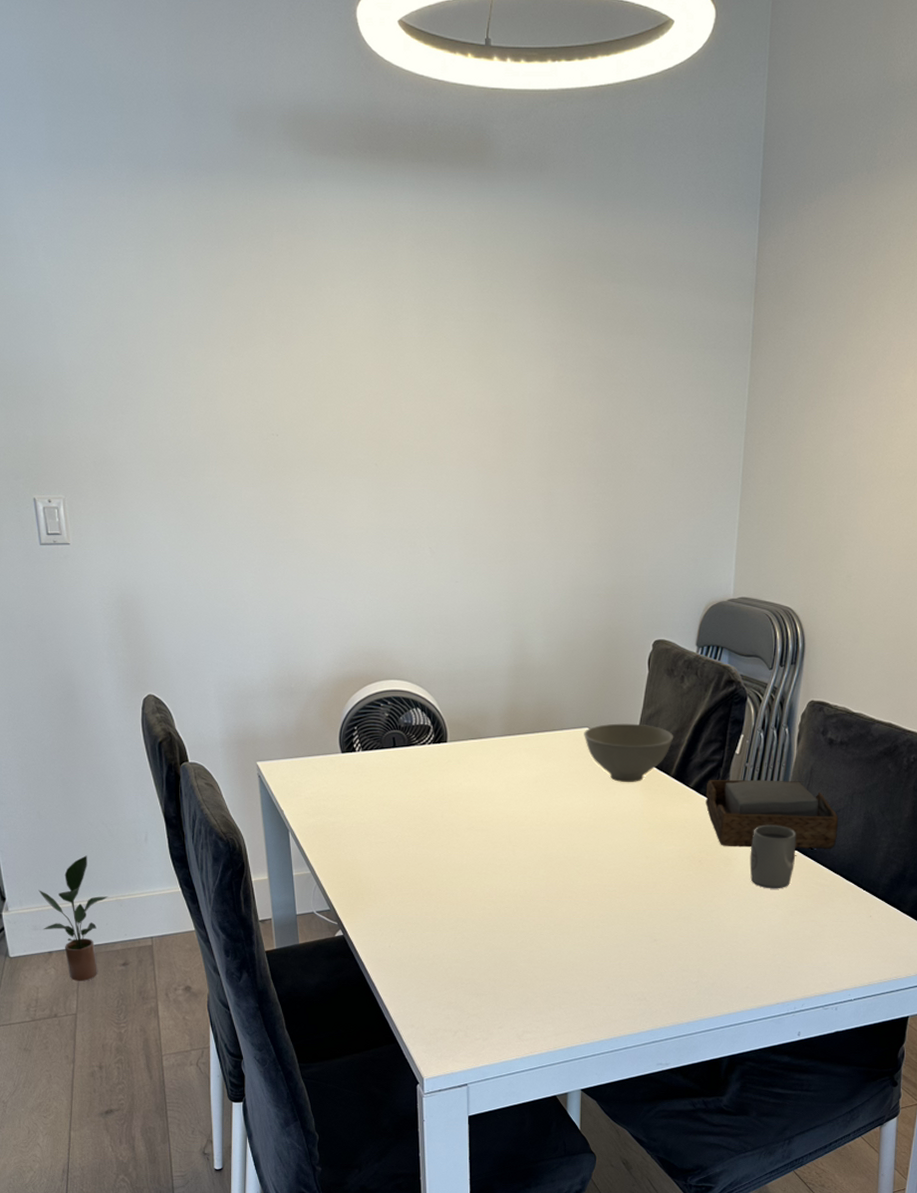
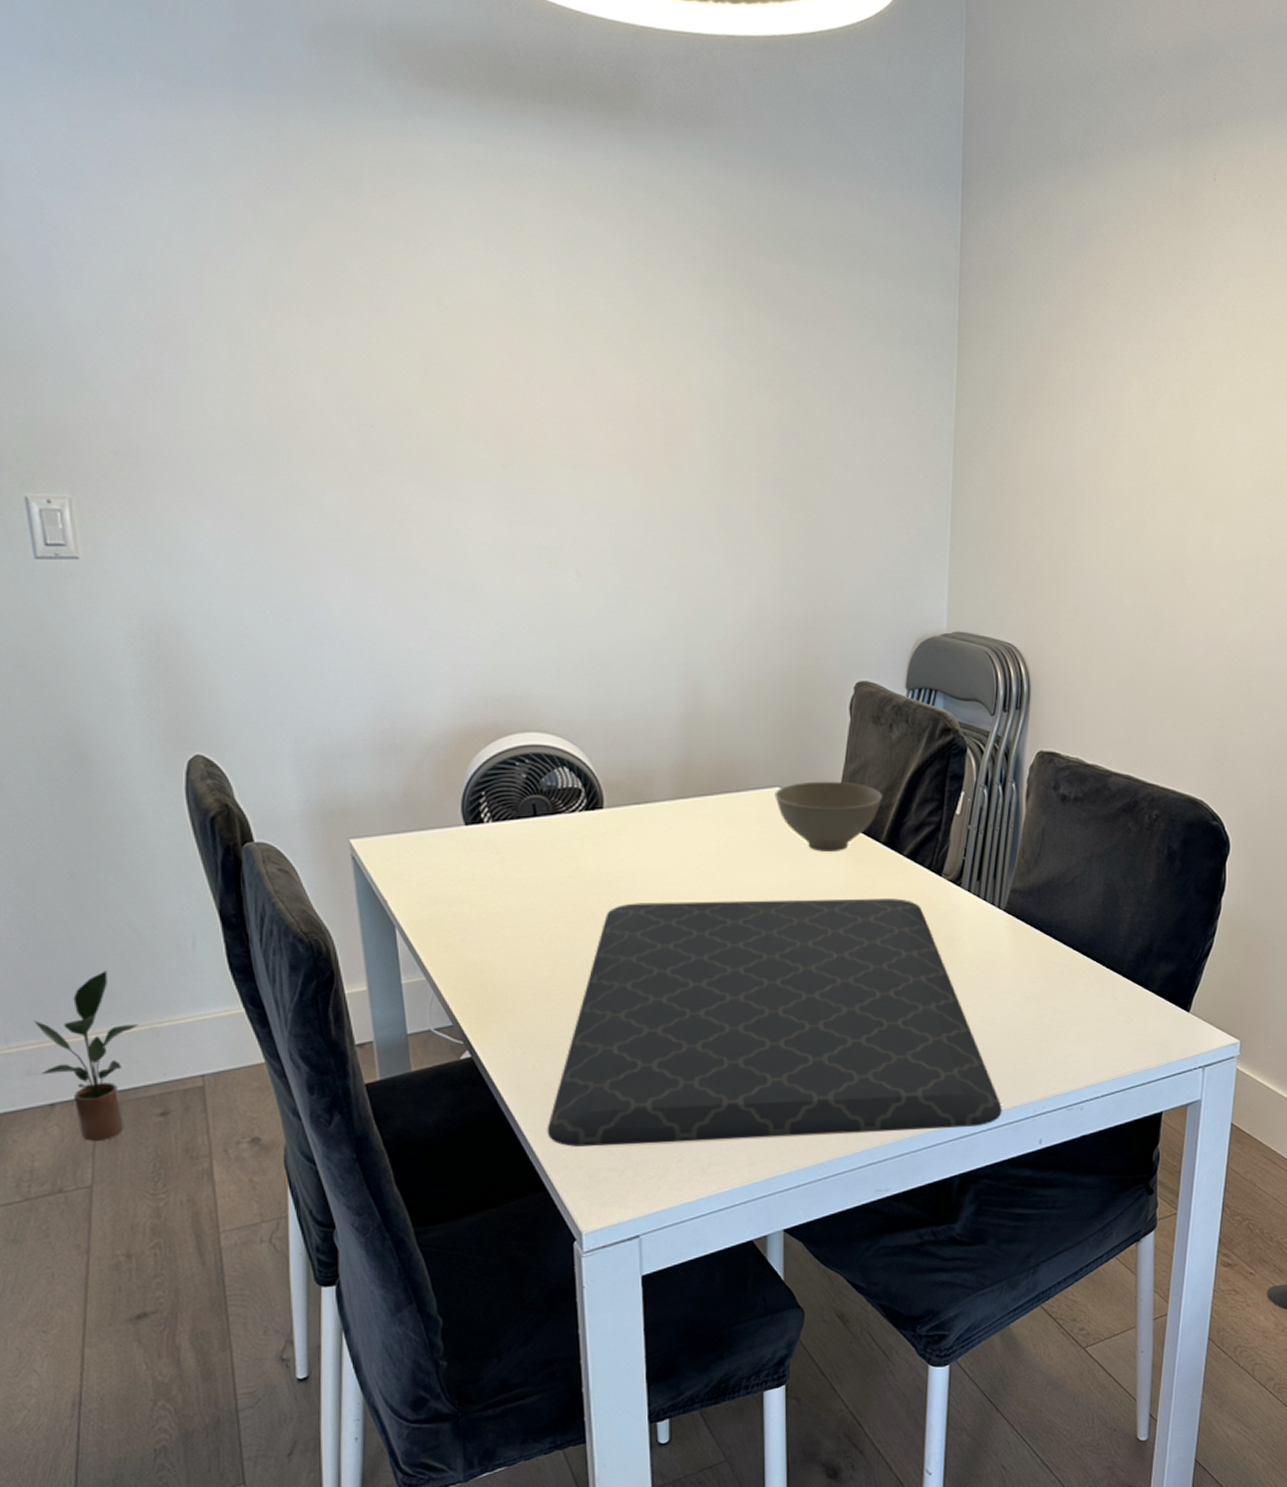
placemat: none [398,819,767,1017] -> present [547,898,1002,1147]
napkin holder: present [705,779,839,850] -> none [922,844,1076,925]
mug: present [749,824,797,889] -> none [976,896,1029,972]

